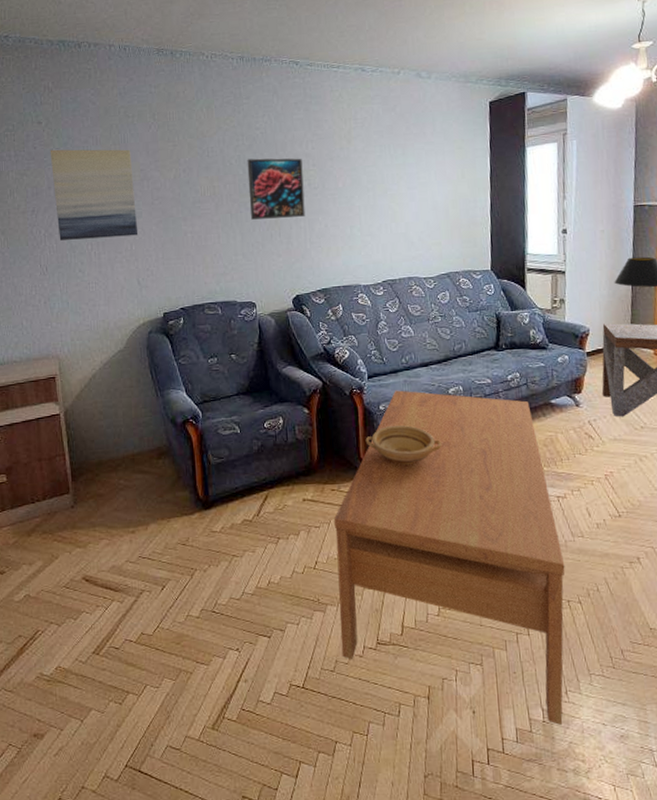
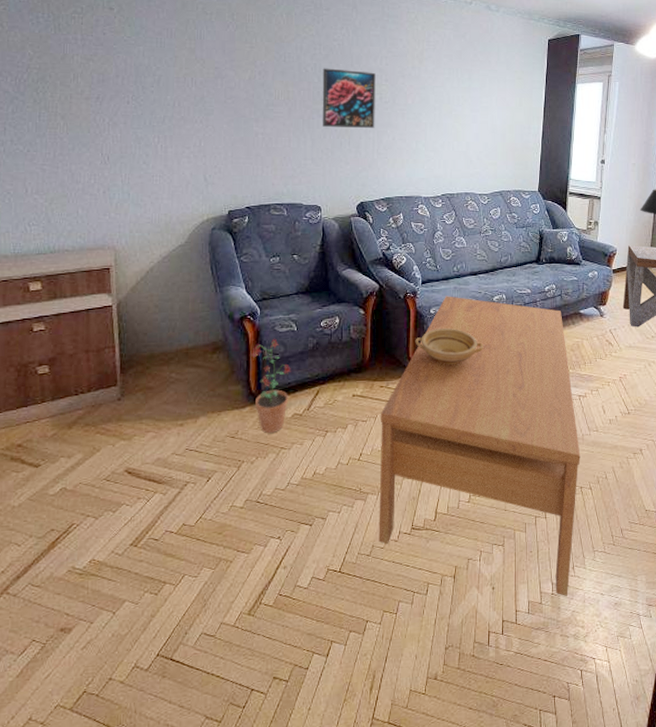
wall art: present [50,149,139,241] -> none [120,37,209,132]
potted plant: none [195,442,237,540] -> present [250,339,291,433]

